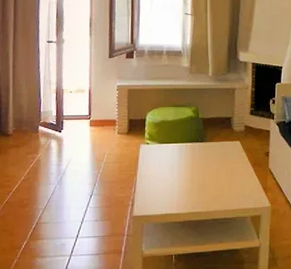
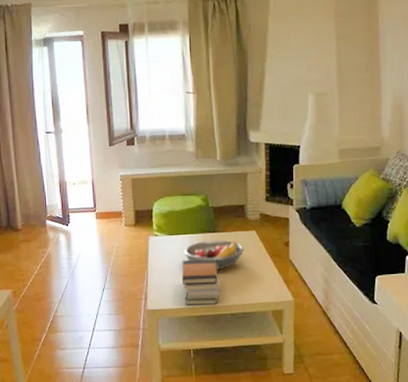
book stack: none [168,167,205,211] -> present [181,259,221,305]
fruit bowl: none [172,150,229,178] -> present [184,240,244,270]

